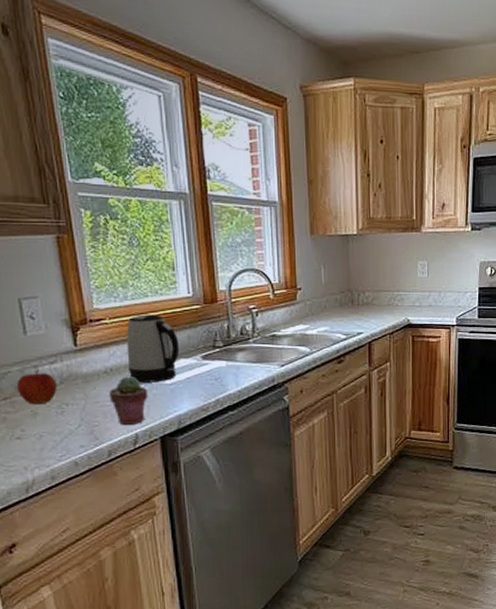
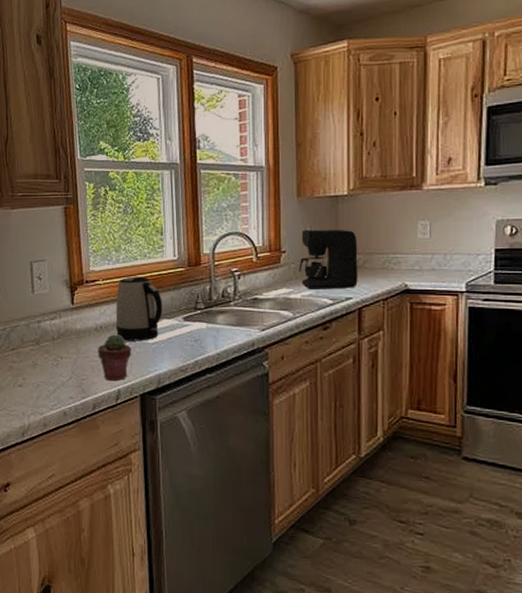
apple: present [17,369,57,405] -> none [23,324,55,356]
coffee maker: none [314,267,368,325] -> present [298,229,358,289]

